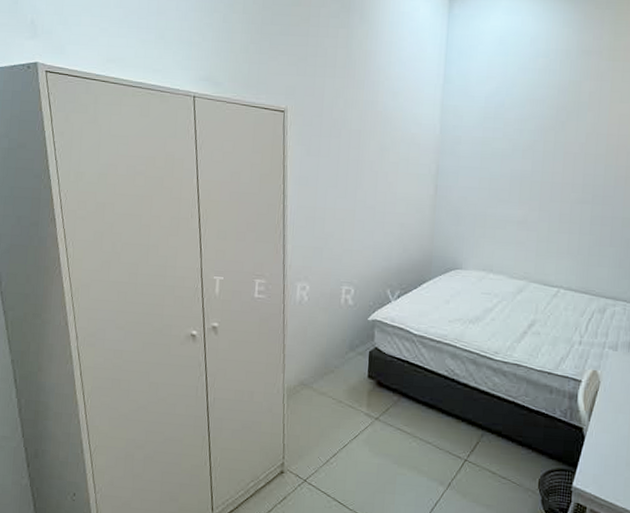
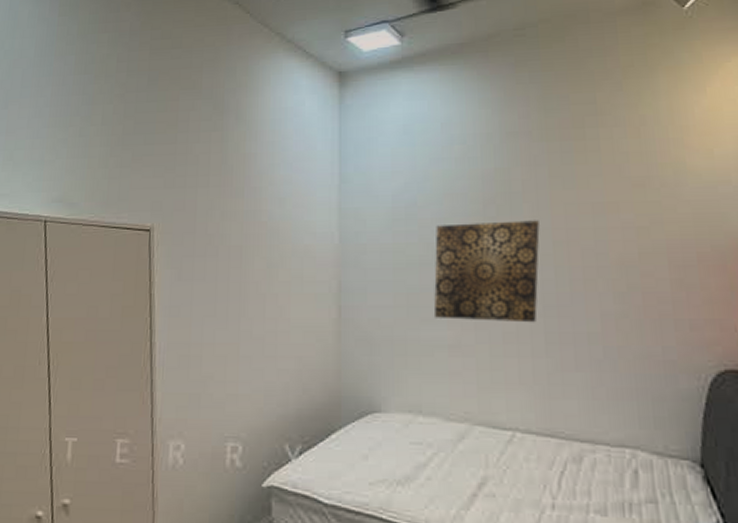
wall art: none [508,125,598,208] -> present [433,220,540,323]

